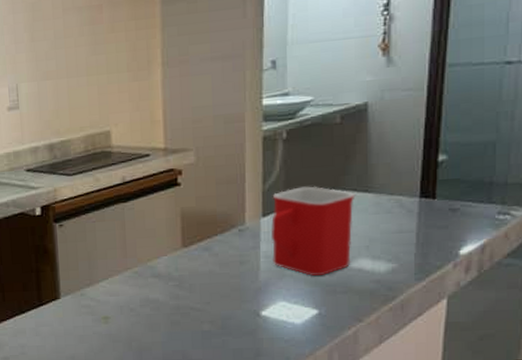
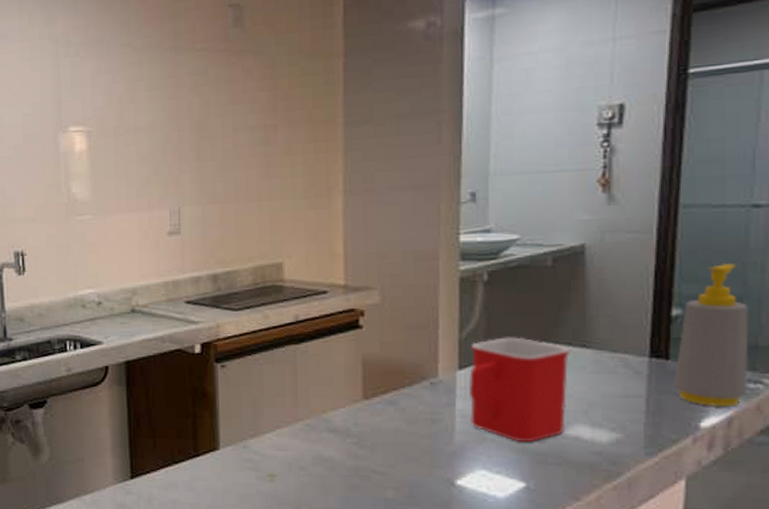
soap bottle: none [438,113,500,237] -> present [673,263,749,408]

